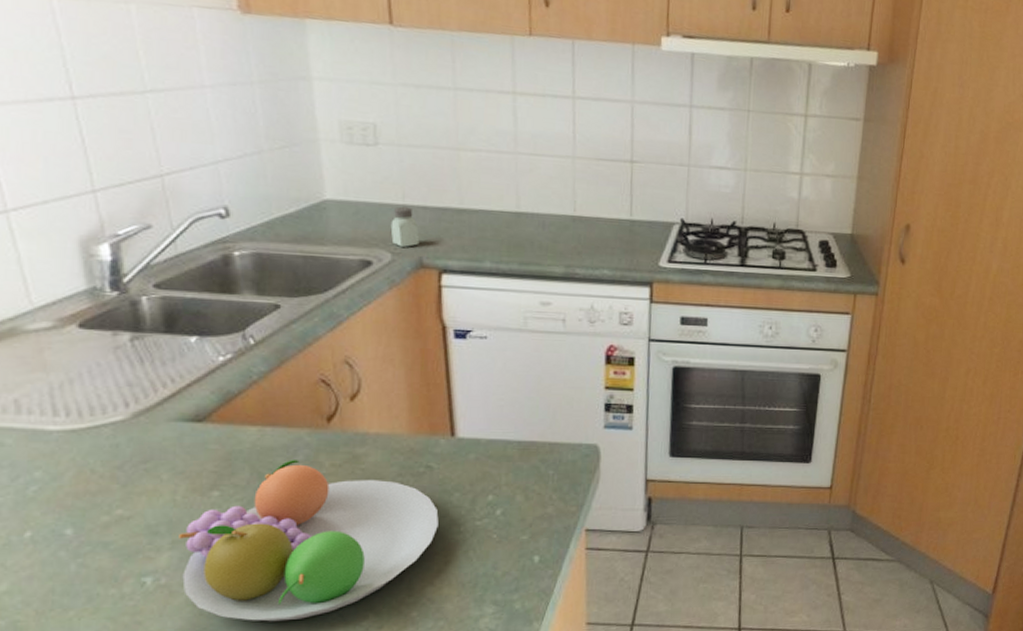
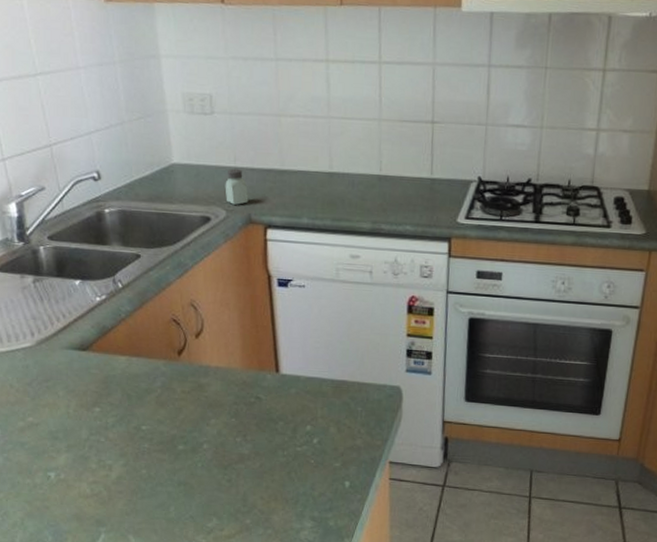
fruit bowl: present [179,460,439,622] -> none [72,385,267,517]

